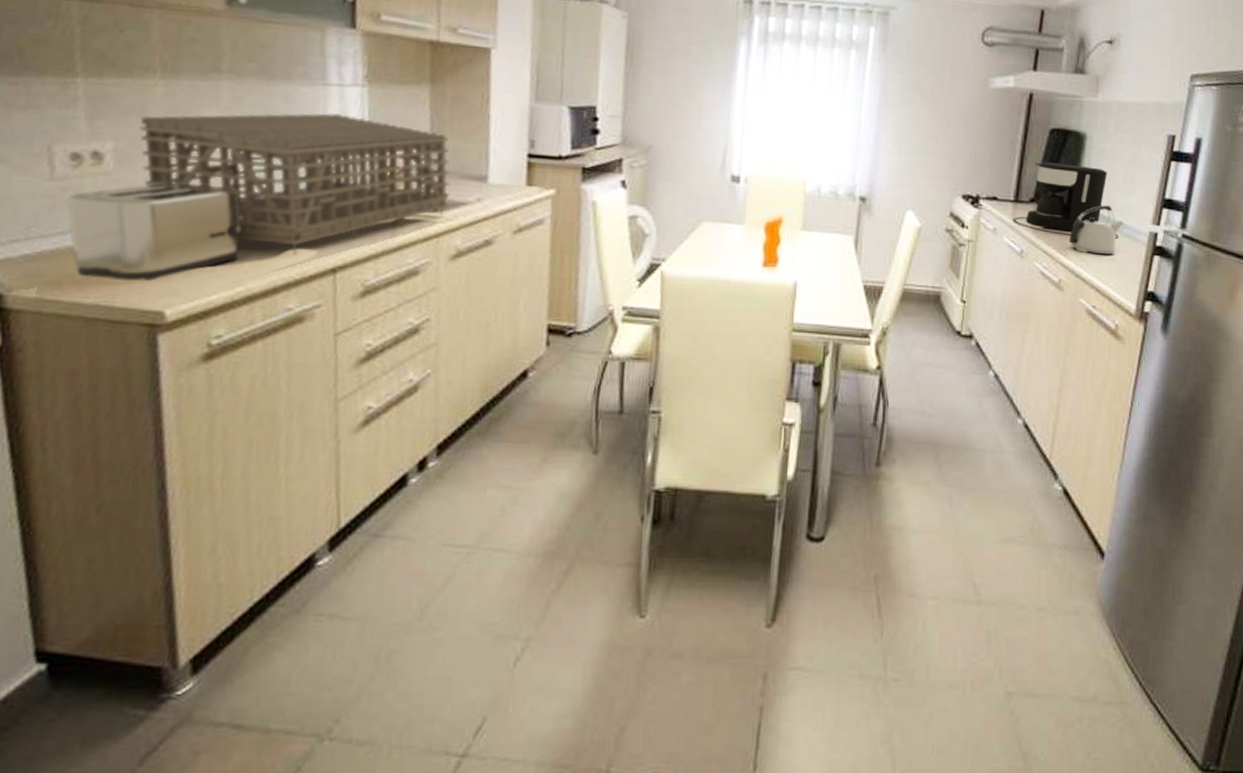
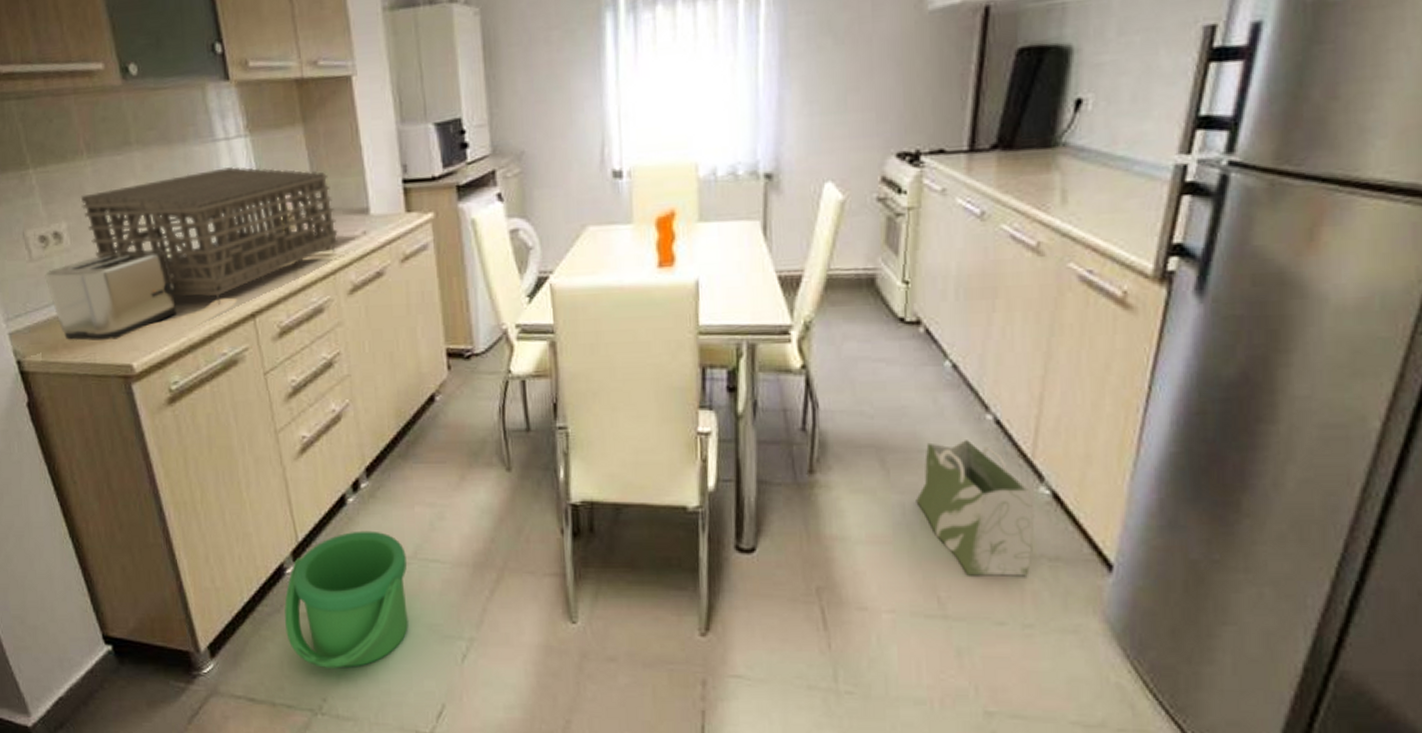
bucket: none [302,515,469,681] -> present [284,530,408,668]
grocery bag: none [961,440,1050,563] -> present [916,440,1035,576]
coffee maker: present [1014,162,1119,240] -> none [969,89,1127,186]
kettle: present [1068,205,1124,256] -> none [1049,137,1134,204]

